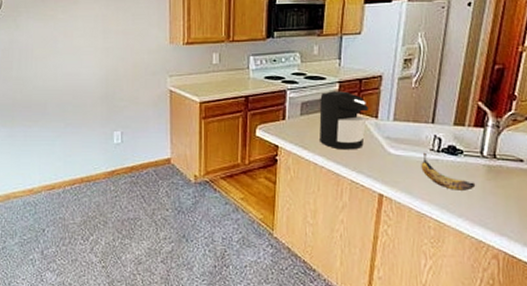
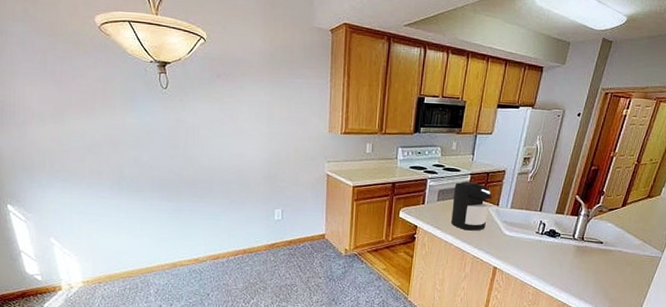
banana: present [421,152,476,191] -> none [528,234,567,265]

